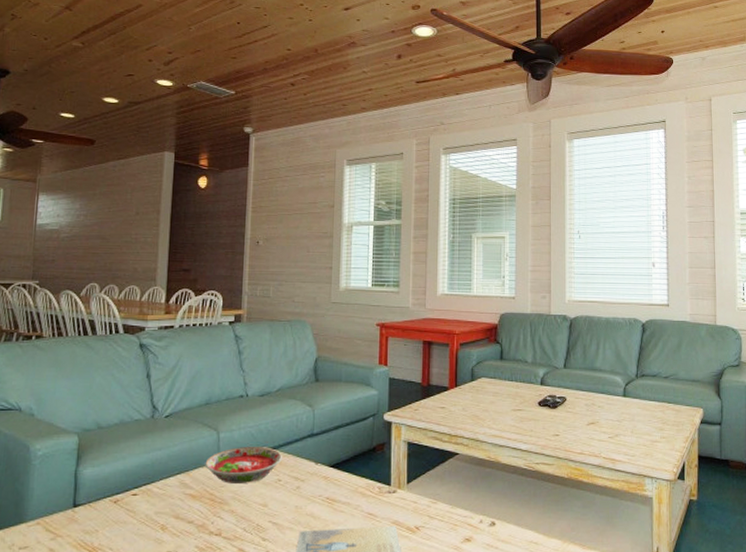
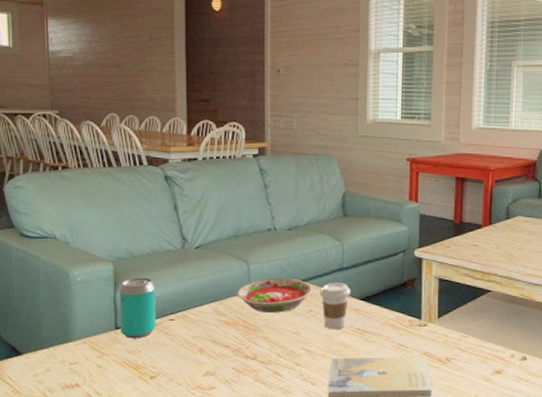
beverage can: none [78,449,120,517] -> present [119,277,156,339]
coffee cup: none [290,449,321,500] -> present [320,282,351,330]

